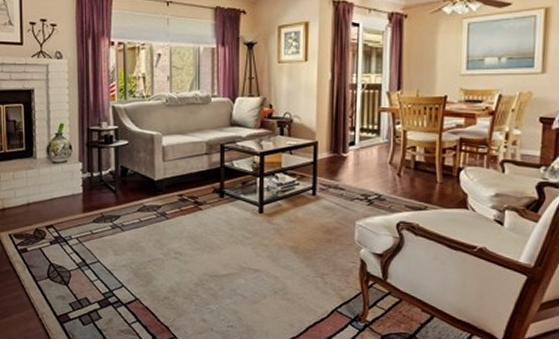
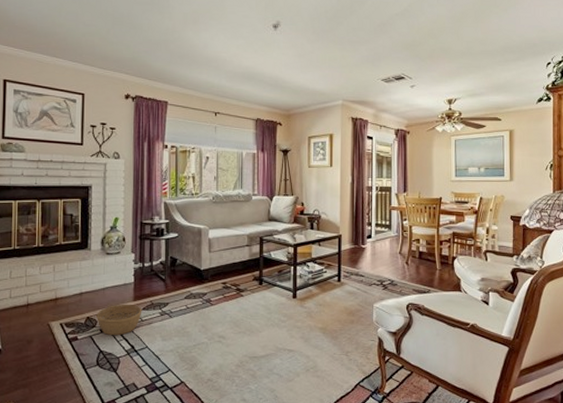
basket: none [45,215,93,249] -> present [96,304,142,336]

